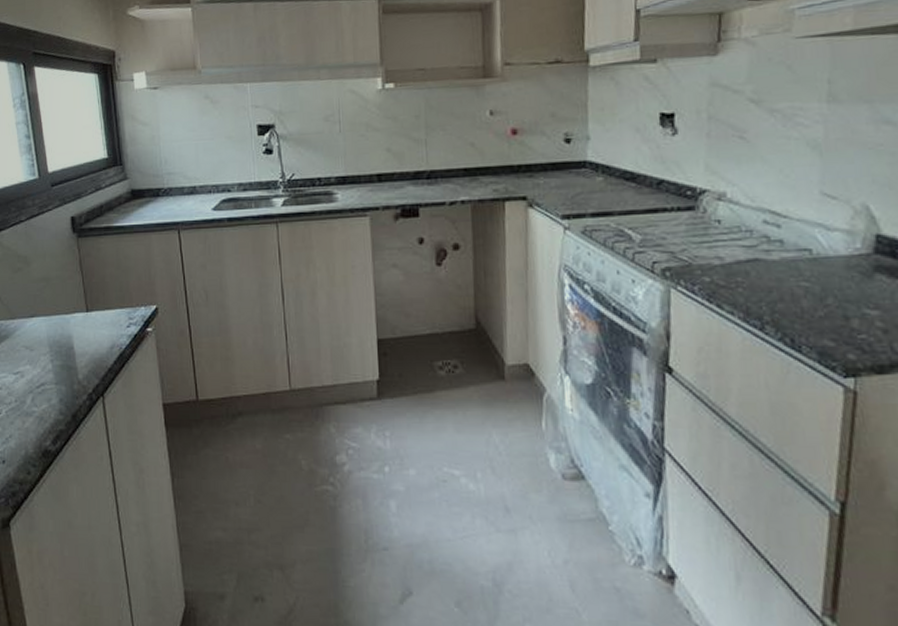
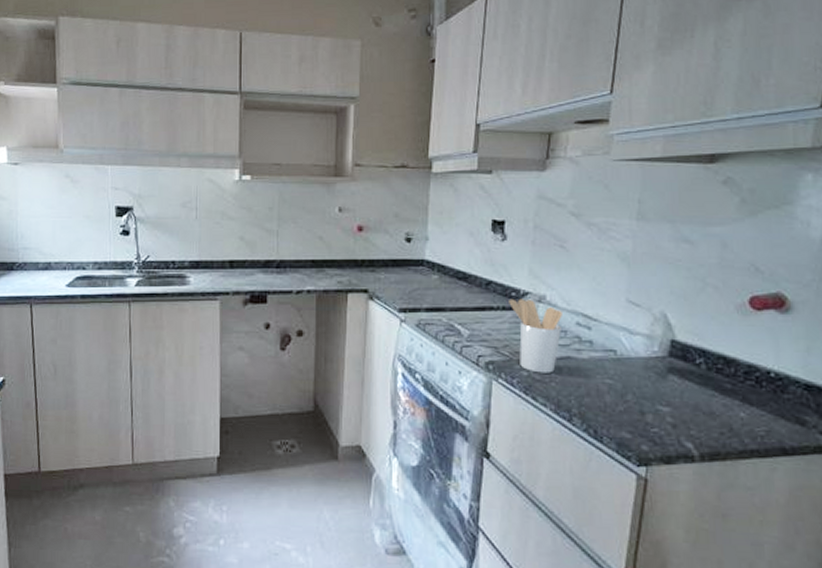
utensil holder: none [684,197,747,278] -> present [509,298,562,373]

